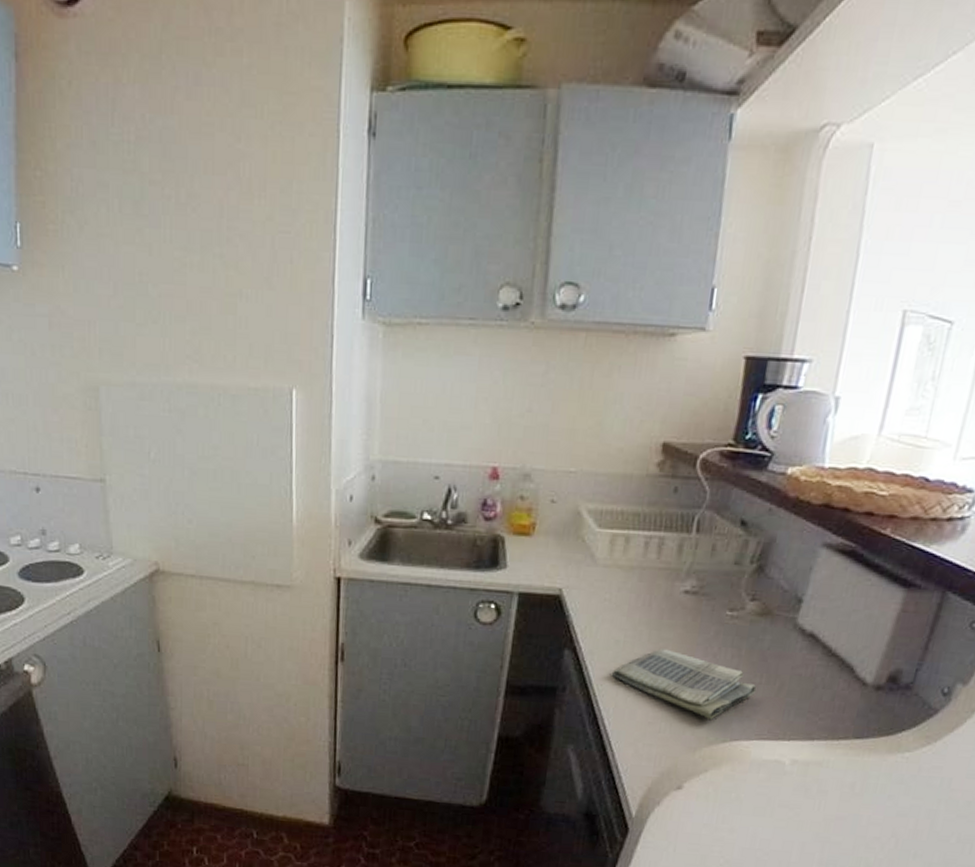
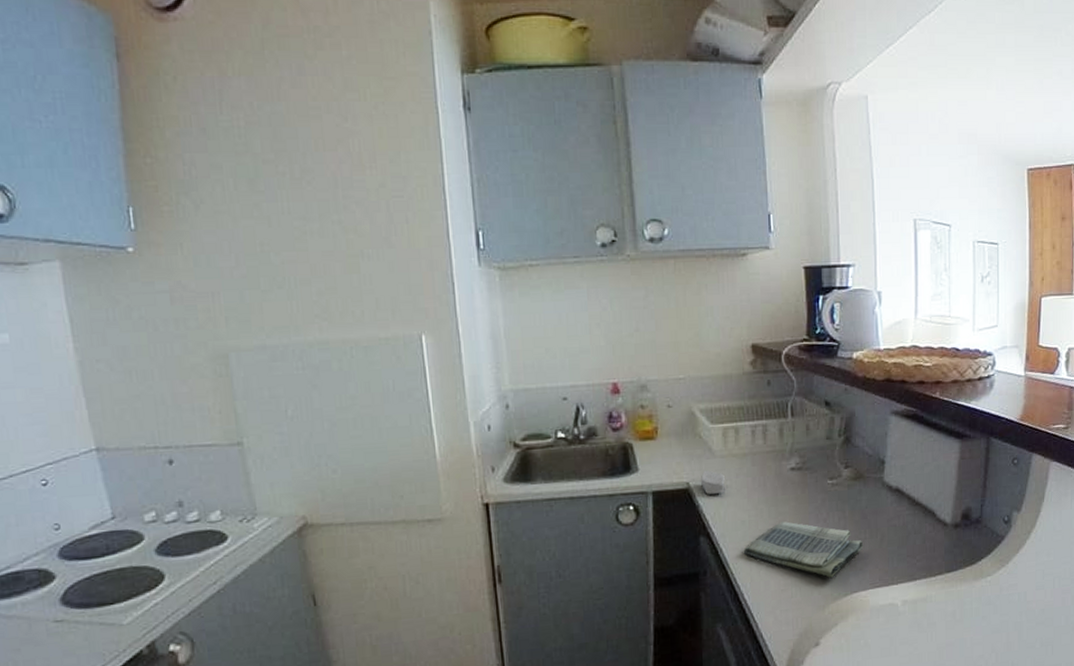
soap bar: none [575,578,604,606] -> present [701,470,725,494]

